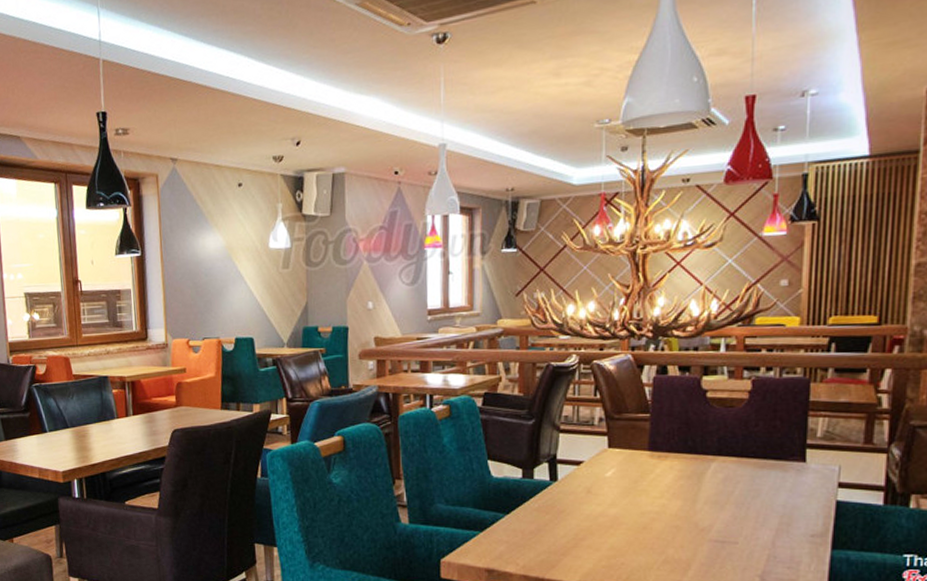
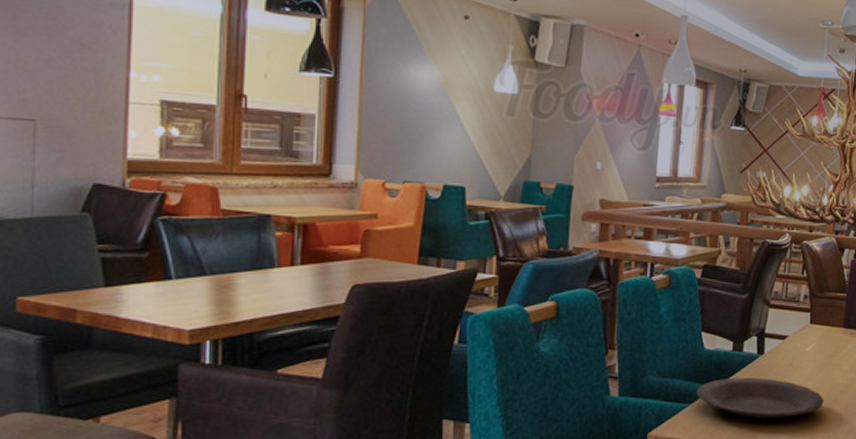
plate: none [486,505,631,548] -> present [696,378,824,420]

